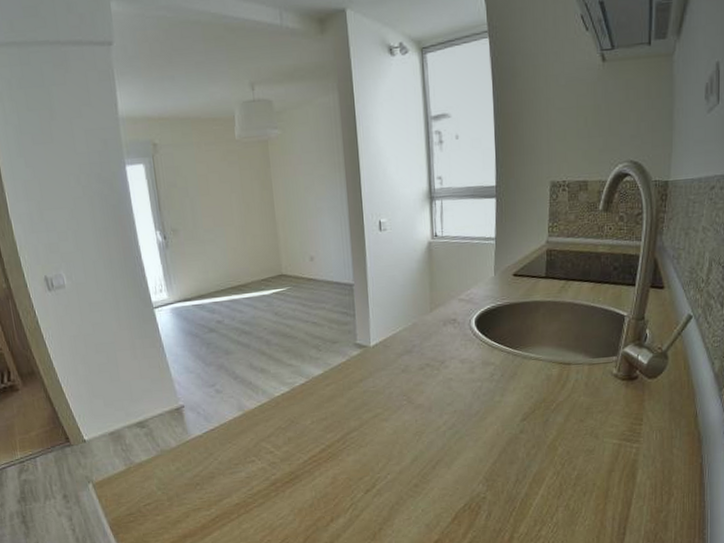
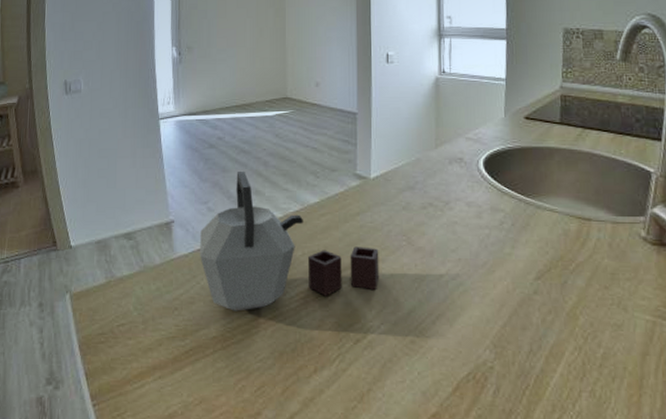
kettle: none [211,351,384,480] -> present [200,170,380,311]

